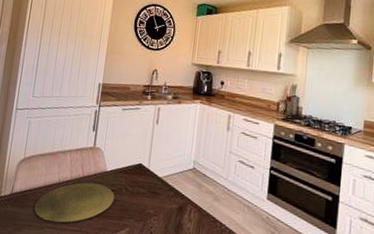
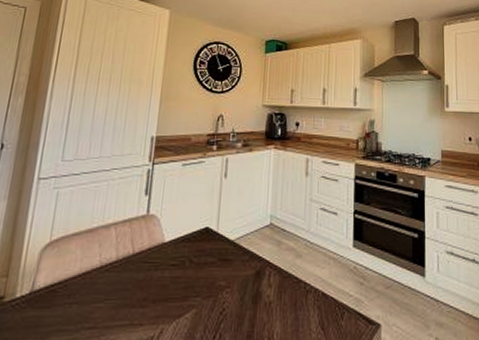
plate: present [34,182,115,223] -> none [65,260,176,320]

